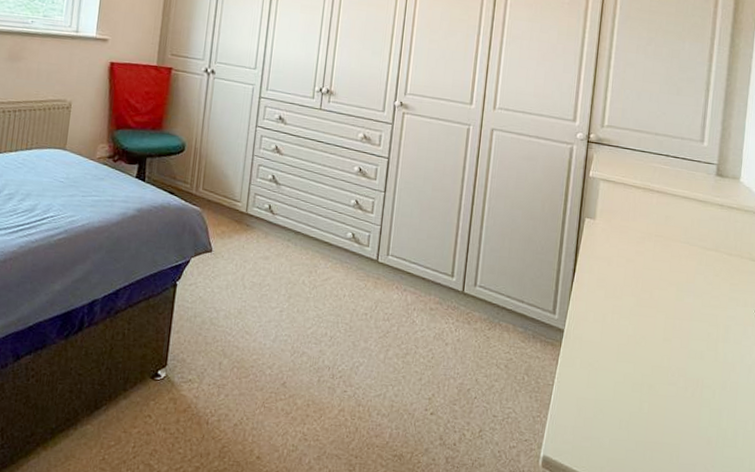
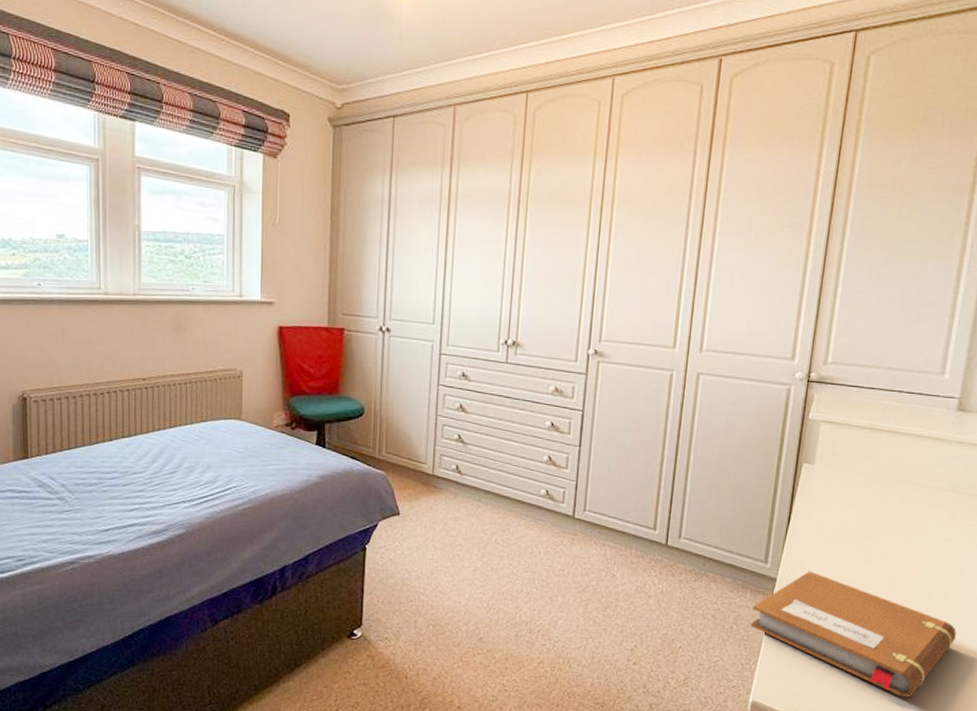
notebook: none [541,323,727,455] -> present [751,571,957,697]

